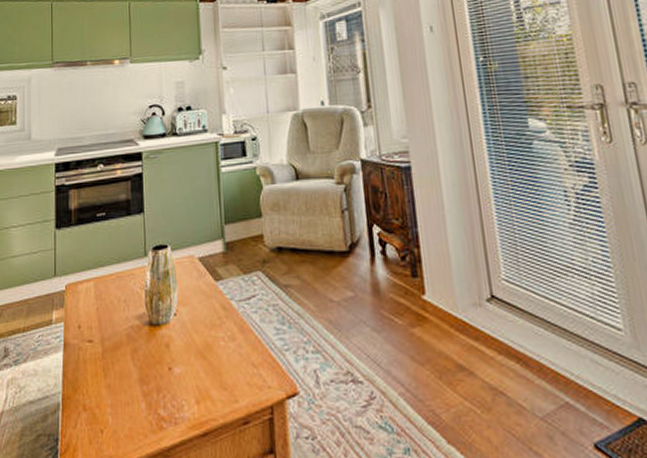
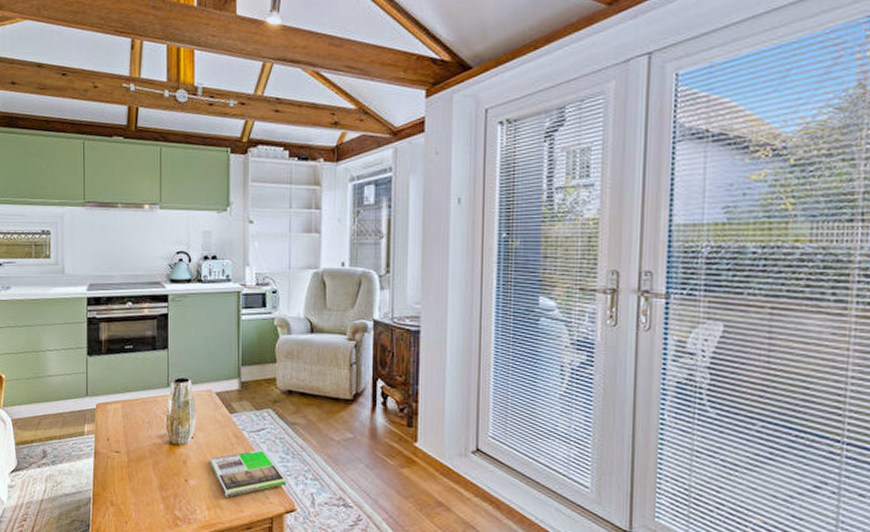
magazine: none [196,321,285,385] -> present [210,449,287,497]

